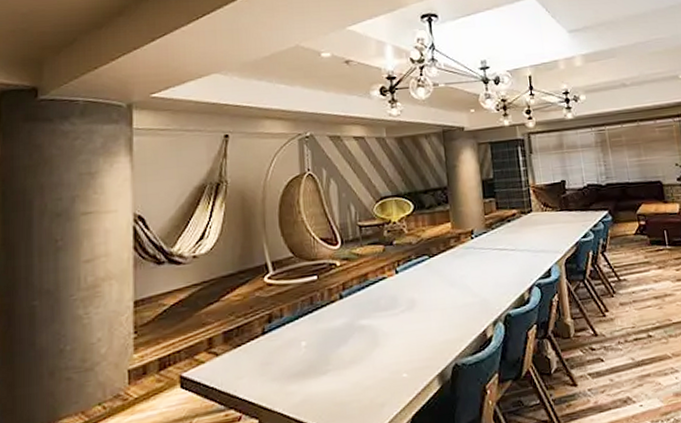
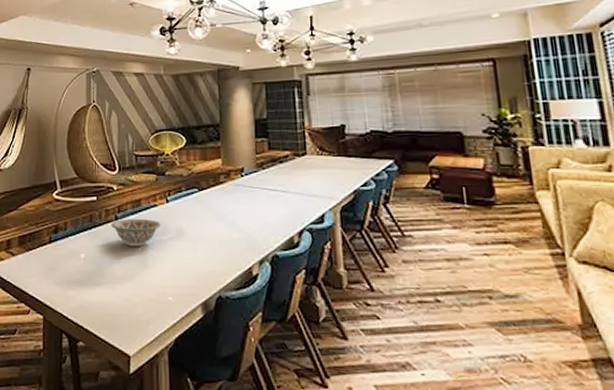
decorative bowl: none [335,293,391,326] -> present [111,218,161,246]

